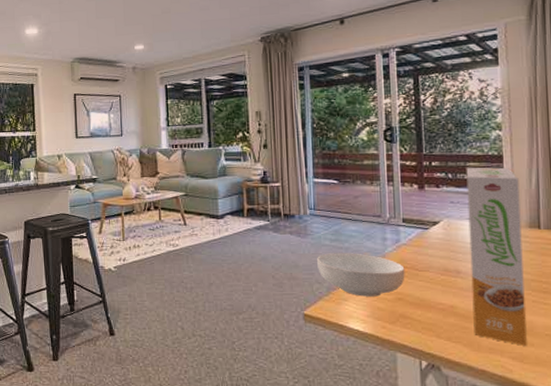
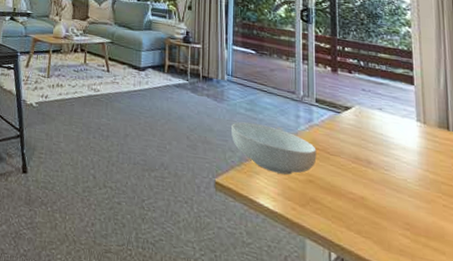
cereal box: present [466,167,527,346] -> none [377,57,438,253]

